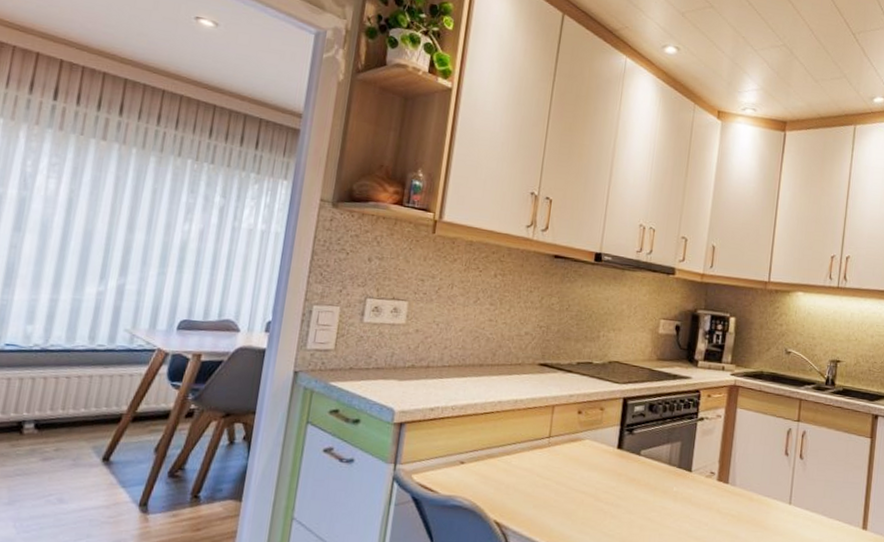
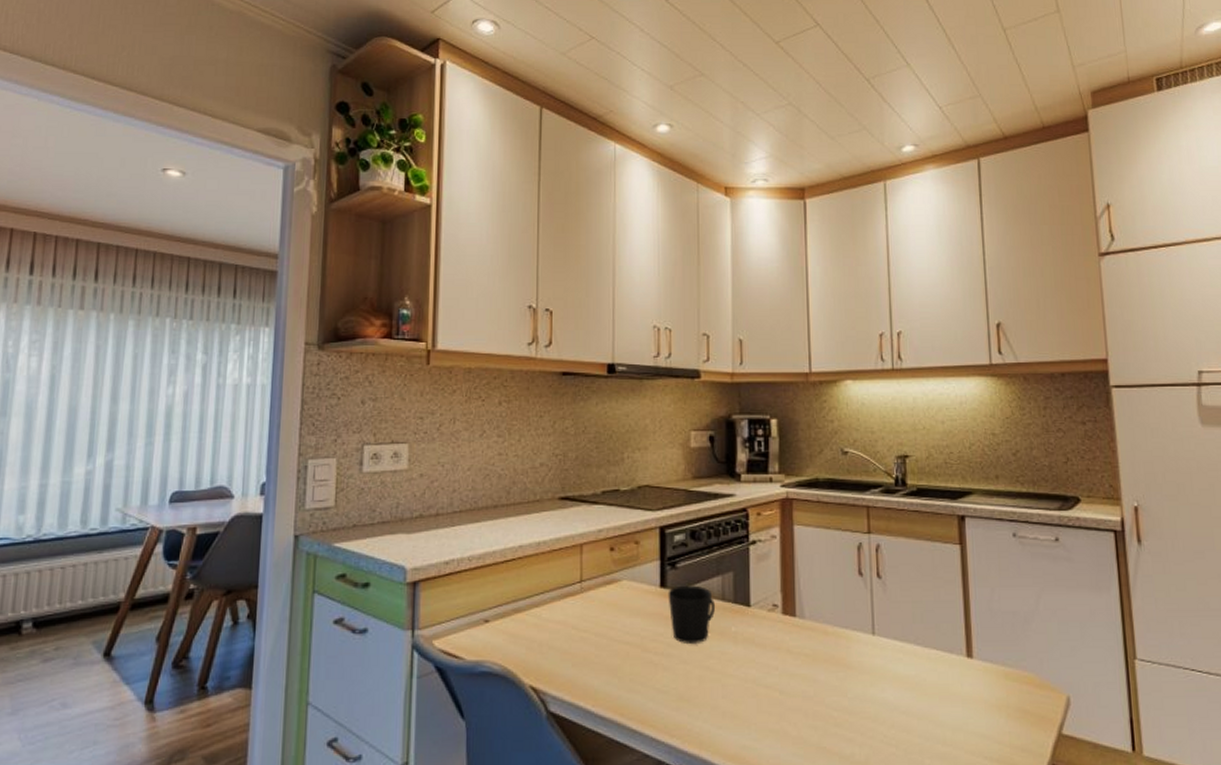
cup: none [622,448,663,498] -> present [668,585,716,643]

